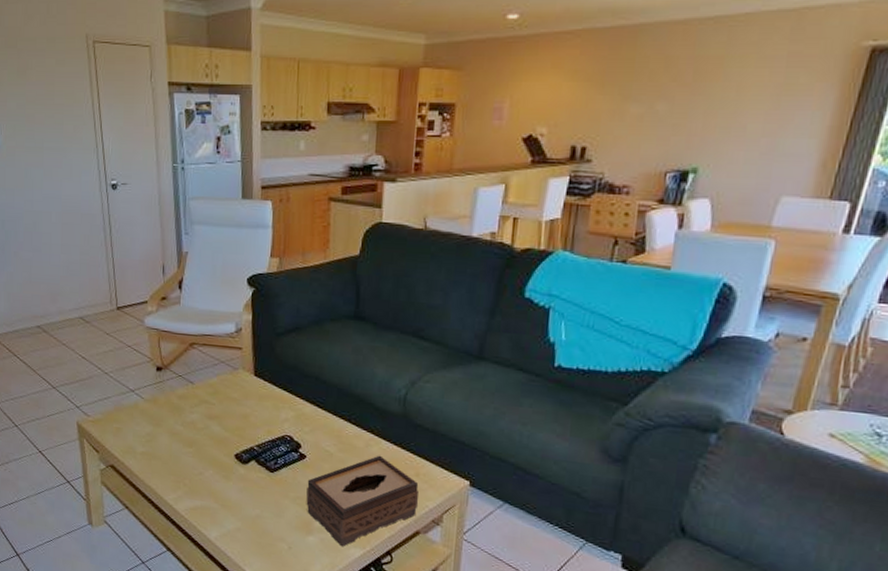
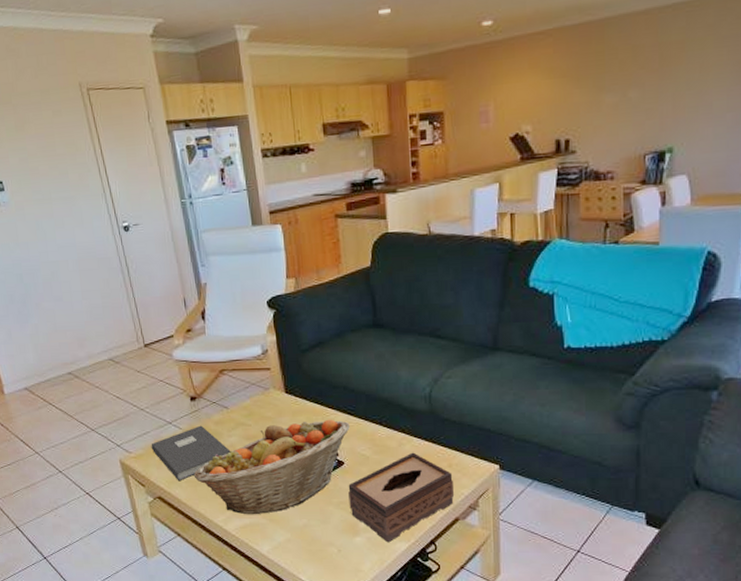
book: none [110,397,191,452] -> present [151,425,231,482]
fruit basket: none [149,407,317,498] -> present [193,419,350,515]

